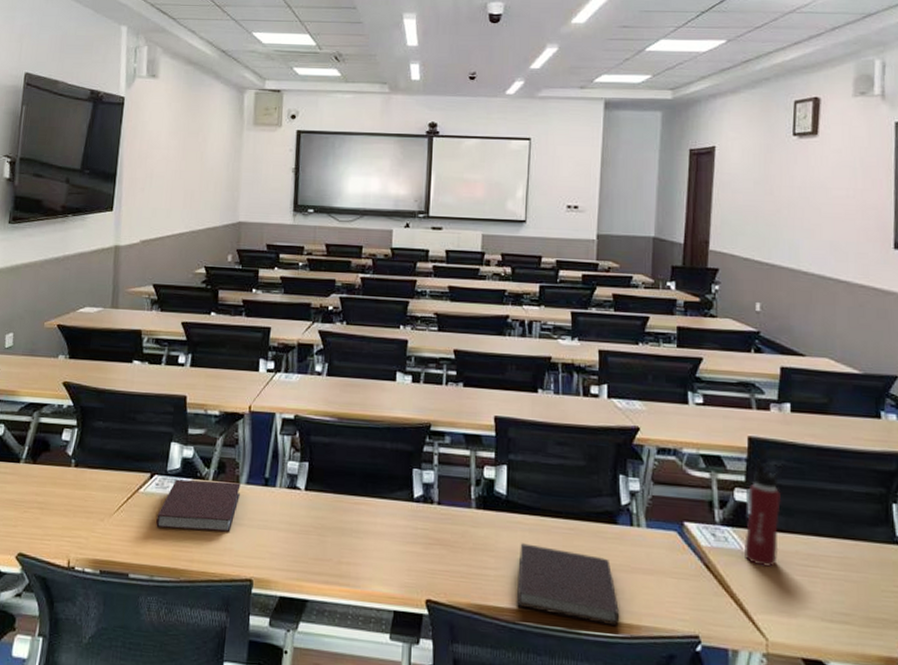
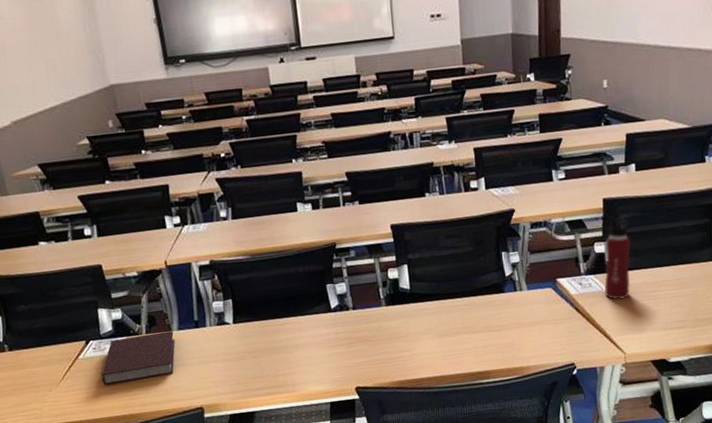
notebook: present [517,543,620,626] -> none [427,321,513,375]

